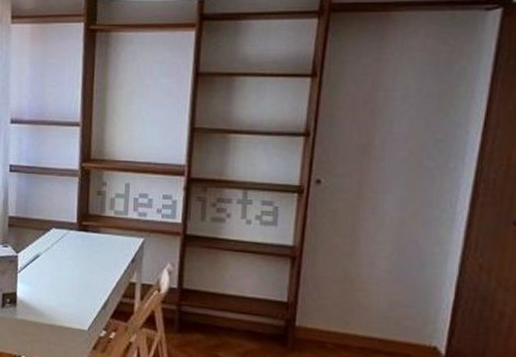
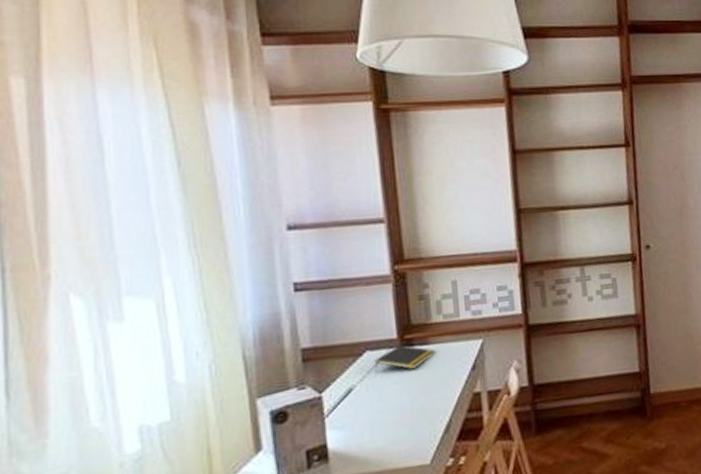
notepad: none [57,229,105,251] -> present [375,344,436,372]

